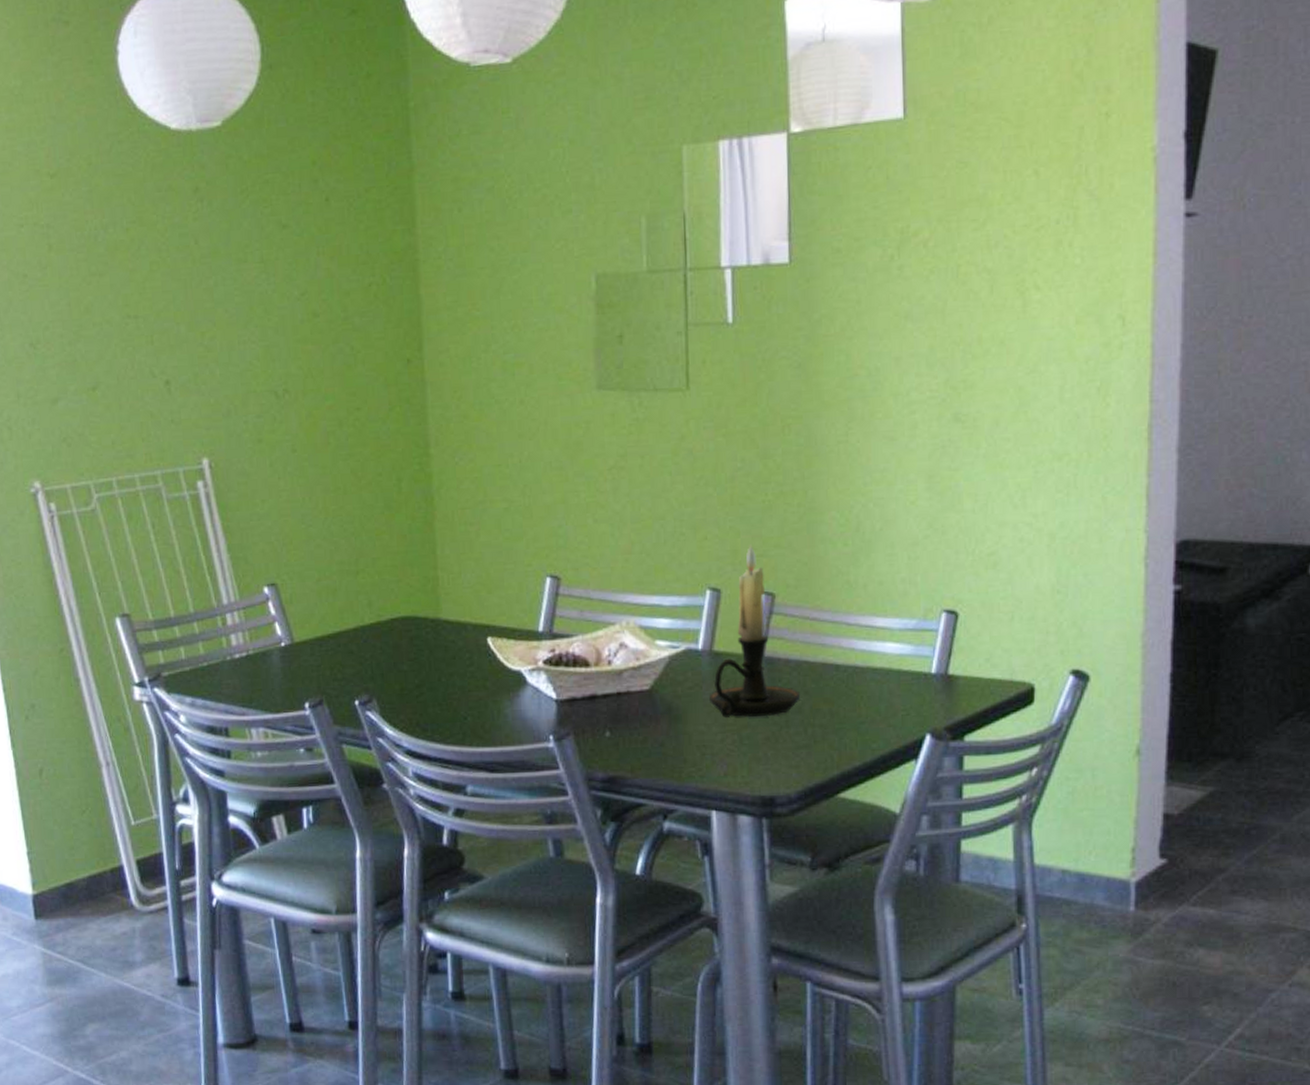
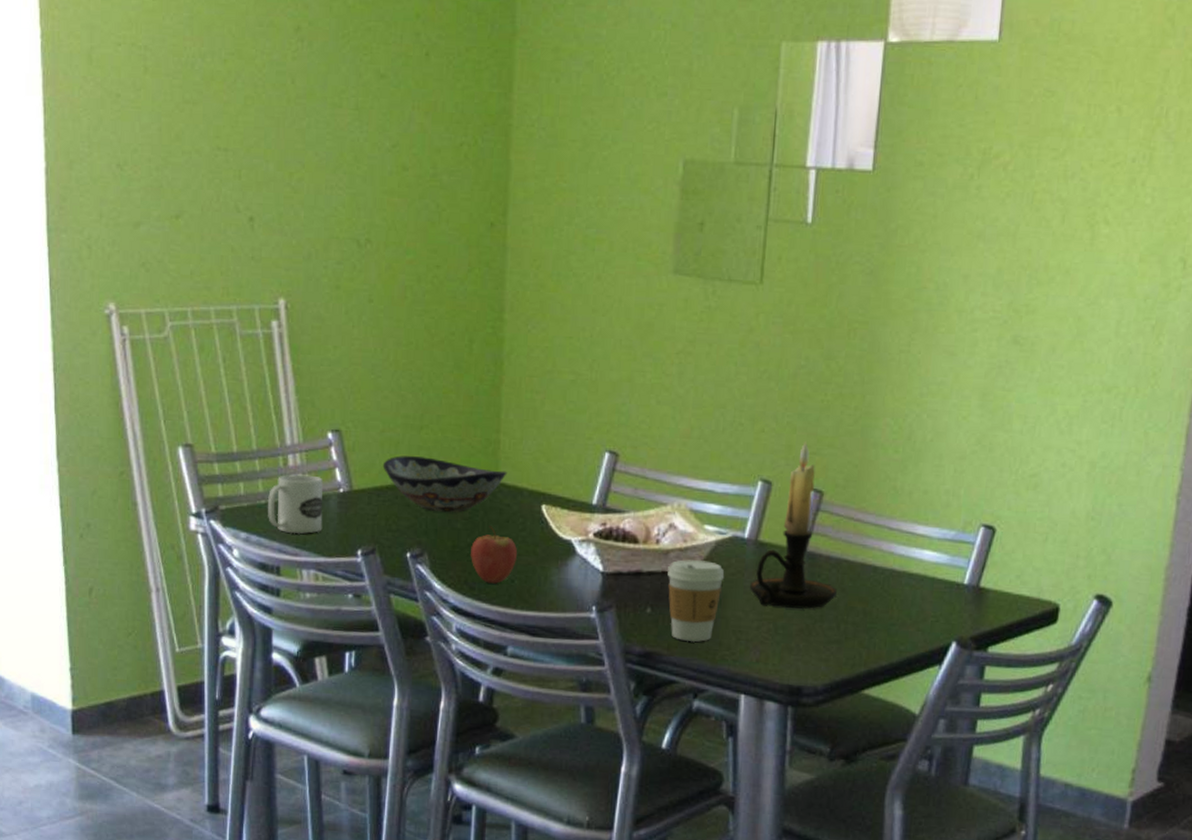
mug: none [210,632,268,694] -> present [268,474,324,535]
decorative bowl: none [322,601,449,656] -> present [382,455,507,513]
fruit: none [419,664,468,723] -> present [471,526,518,584]
coffee cup: none [623,677,682,762] -> present [667,559,725,642]

